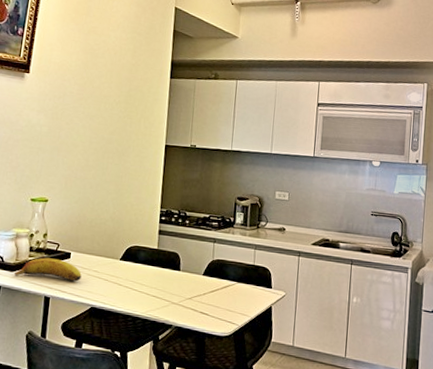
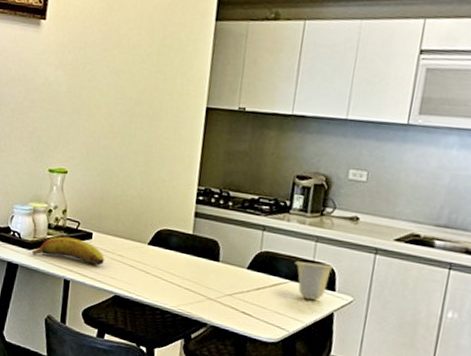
cup: none [240,266,269,297] -> present [294,261,334,300]

